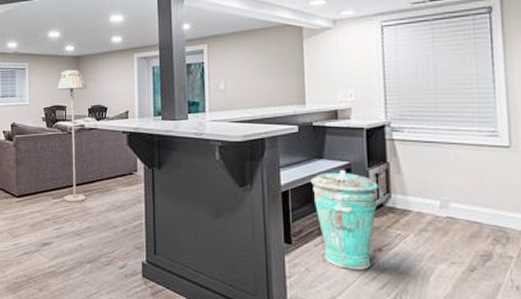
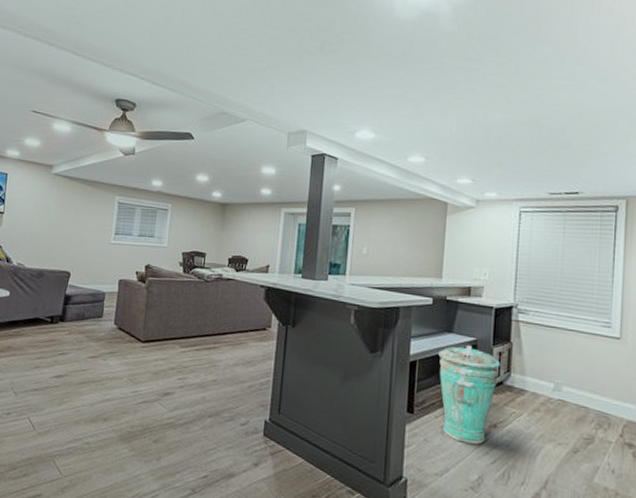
floor lamp: present [57,69,88,202] -> none [191,216,231,354]

